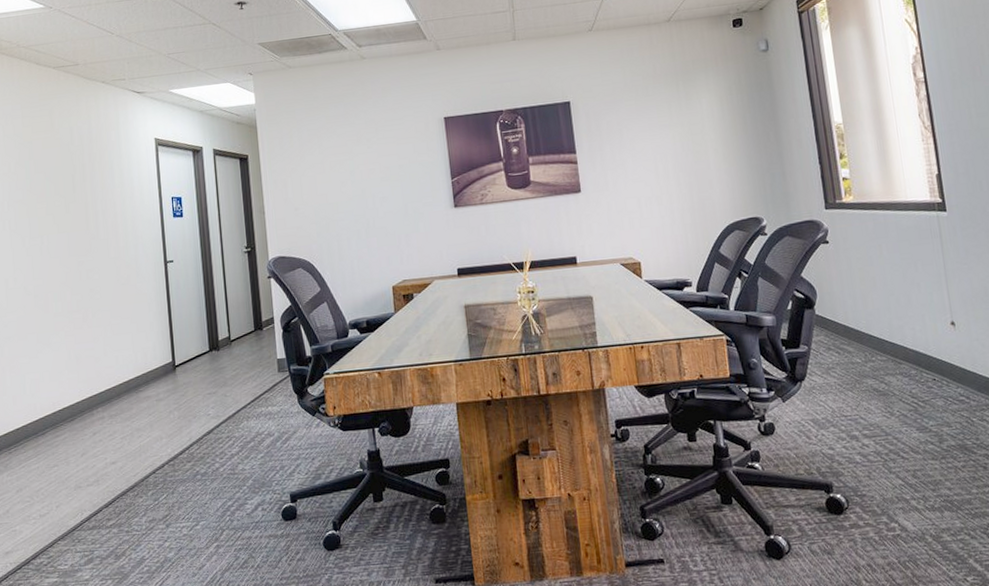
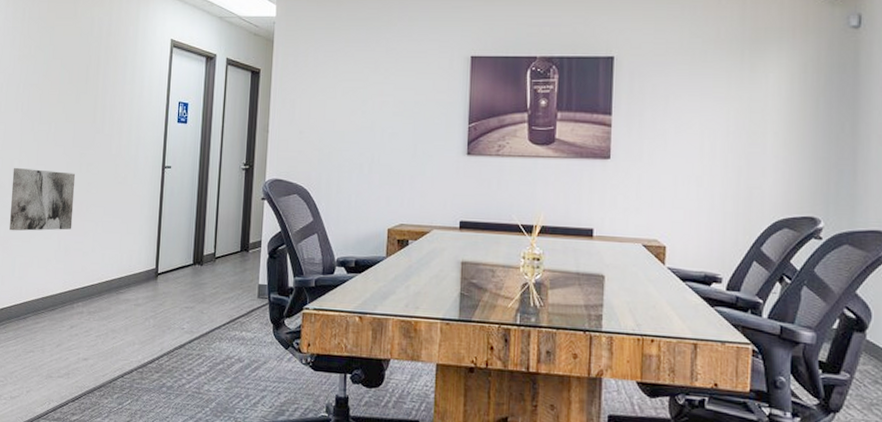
wall art: none [9,282,80,350] -> present [9,168,76,231]

